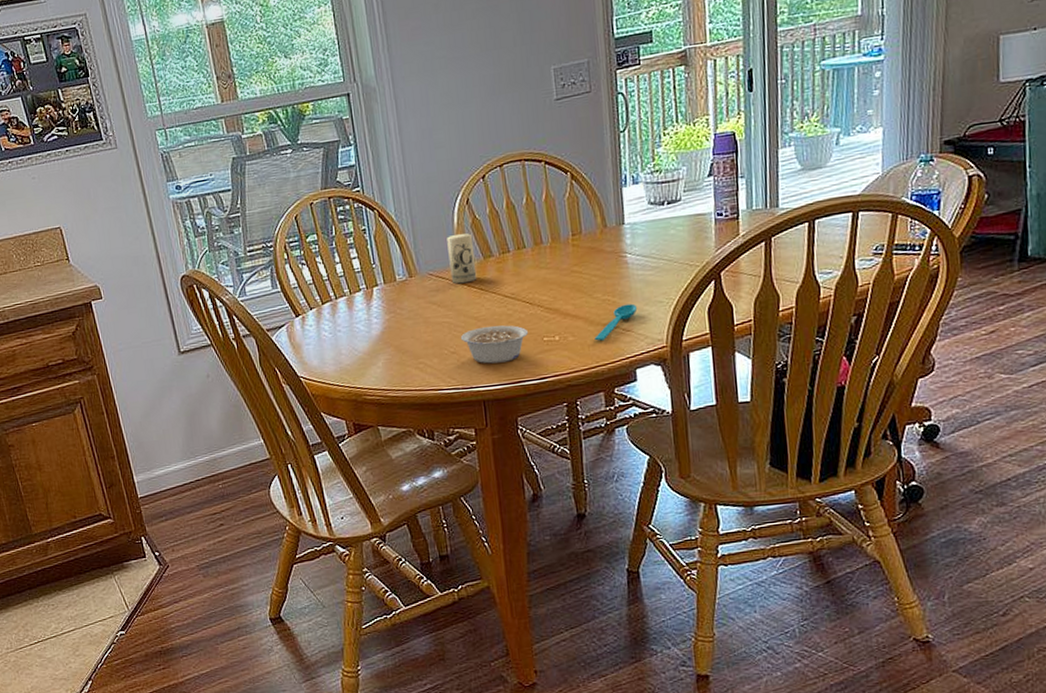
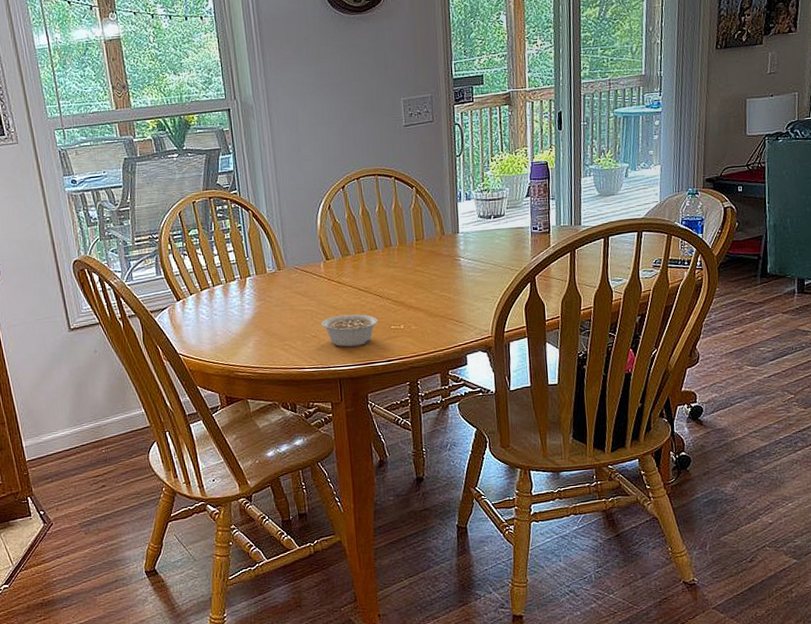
candle: present [447,233,477,284] -> none [311,234,336,278]
spoon: present [594,303,638,341] -> none [433,299,469,330]

